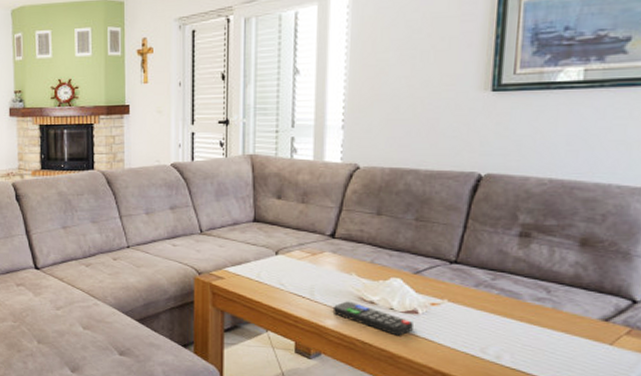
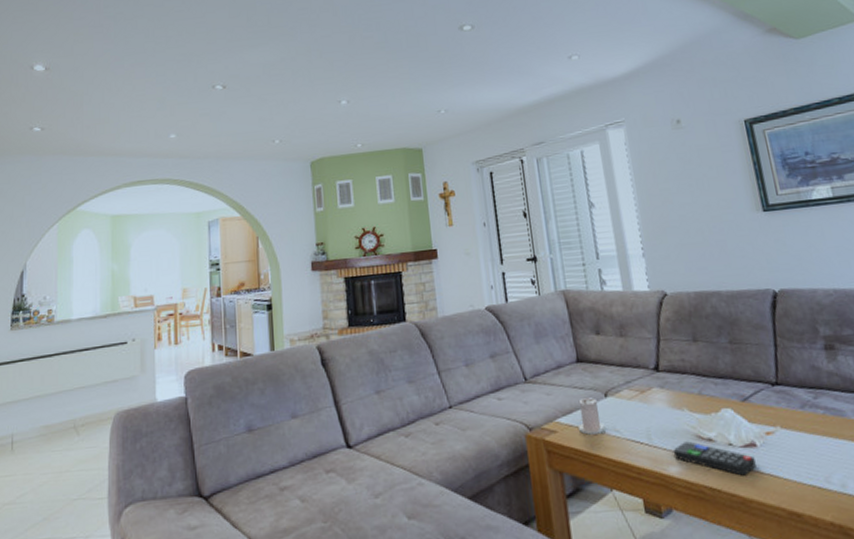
candle: none [245,253,270,285] -> present [578,398,605,435]

